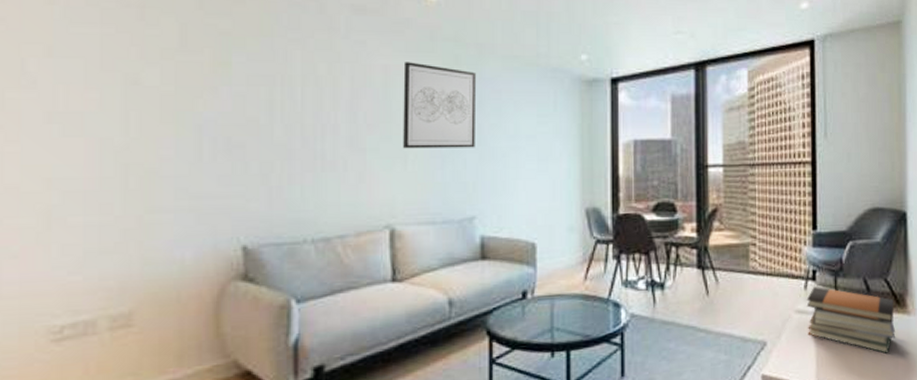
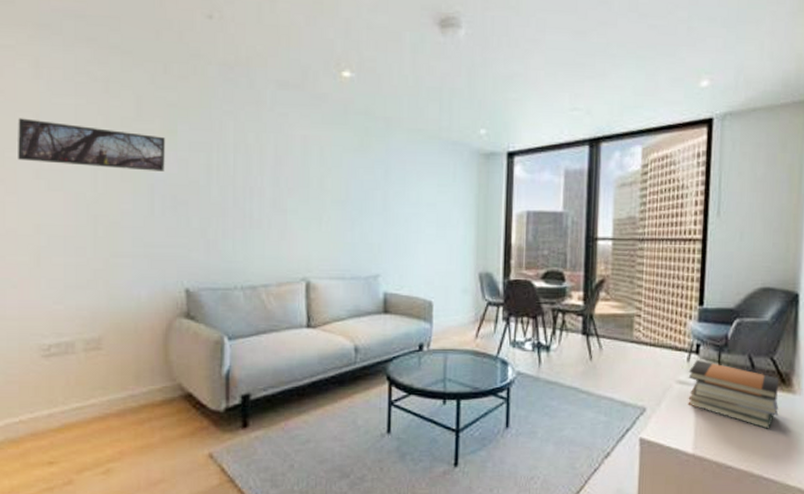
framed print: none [23,51,216,110] -> present [18,118,165,172]
wall art: present [403,62,477,149] -> none [319,133,384,213]

